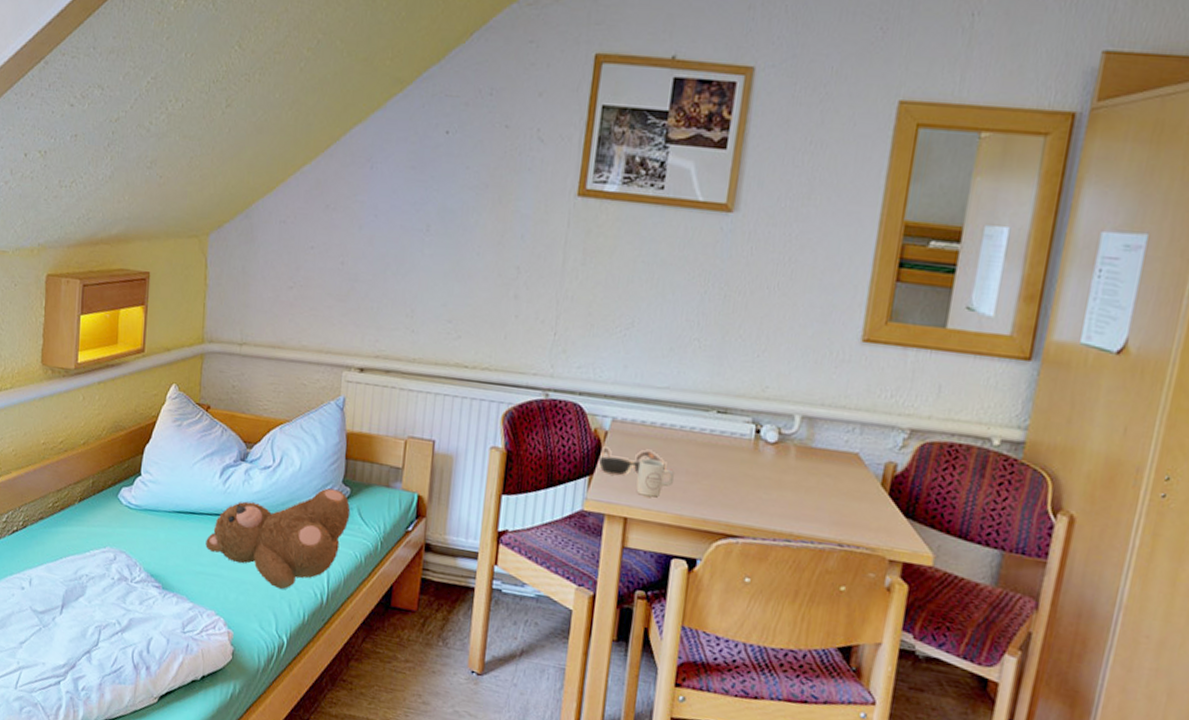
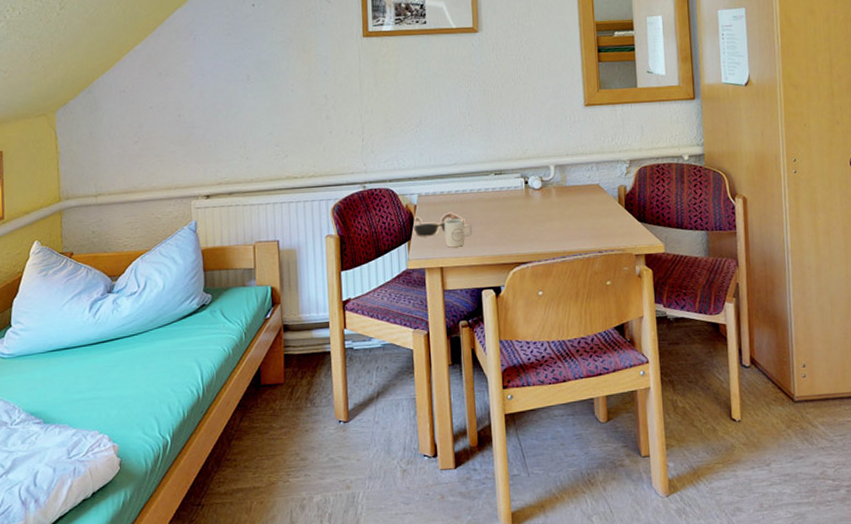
teddy bear: present [205,487,351,590] -> none [82,297,214,396]

